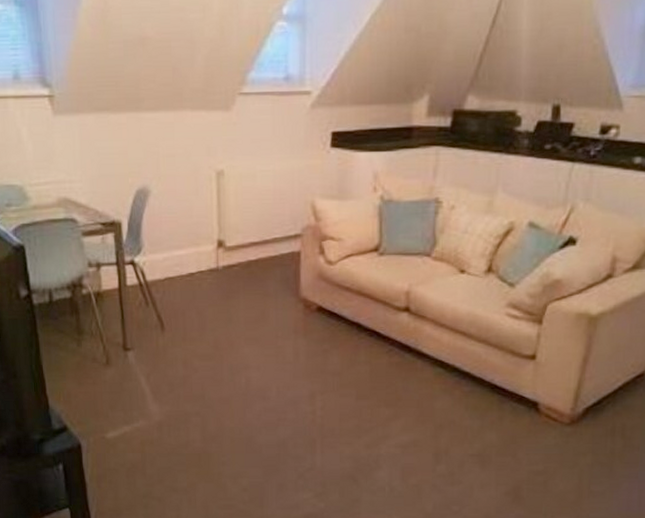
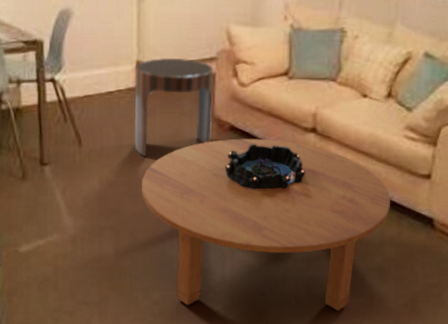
side table: none [216,235,300,340] -> present [134,57,214,156]
coffee table: none [226,319,491,499] -> present [141,138,390,311]
decorative bowl: none [312,325,399,373] -> present [224,144,306,190]

